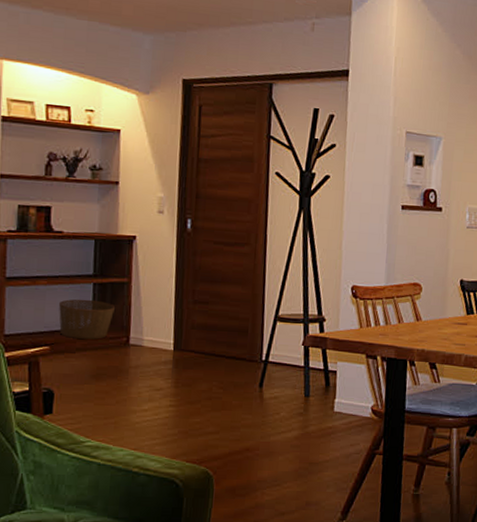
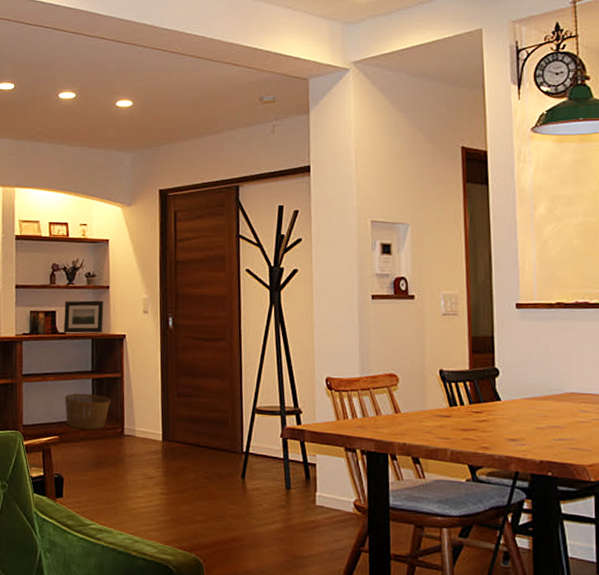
picture frame: none [60,195,111,234] -> present [64,300,104,334]

